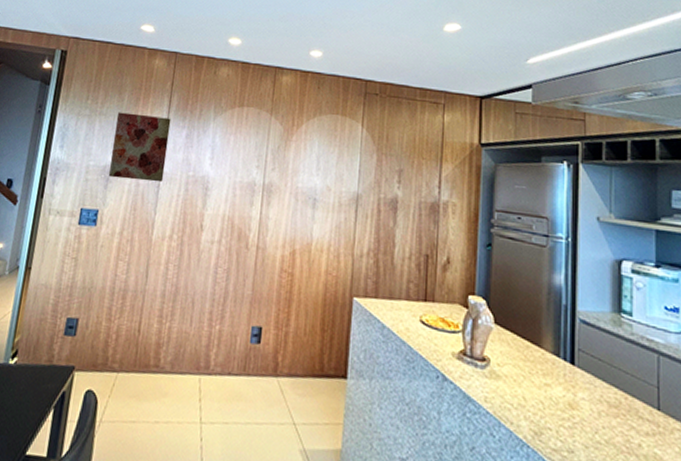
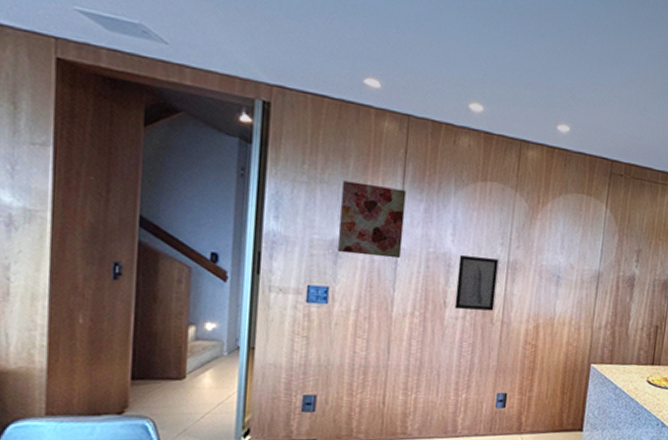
wall art: none [210,178,254,235] -> present [454,255,499,311]

